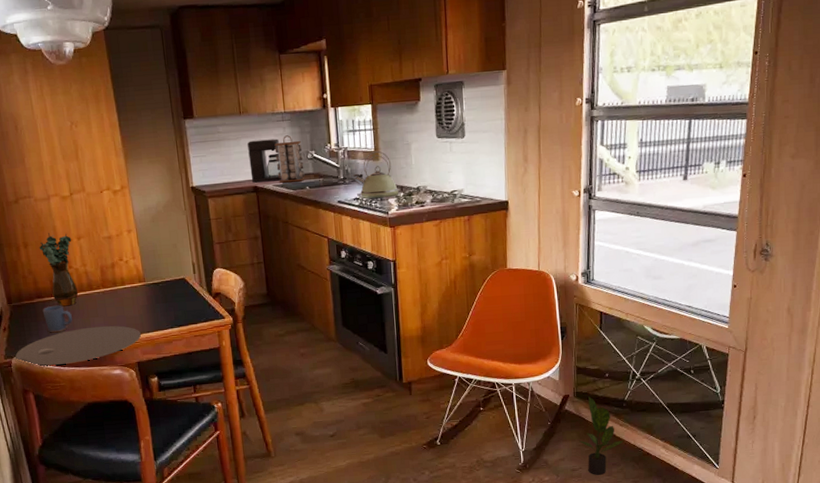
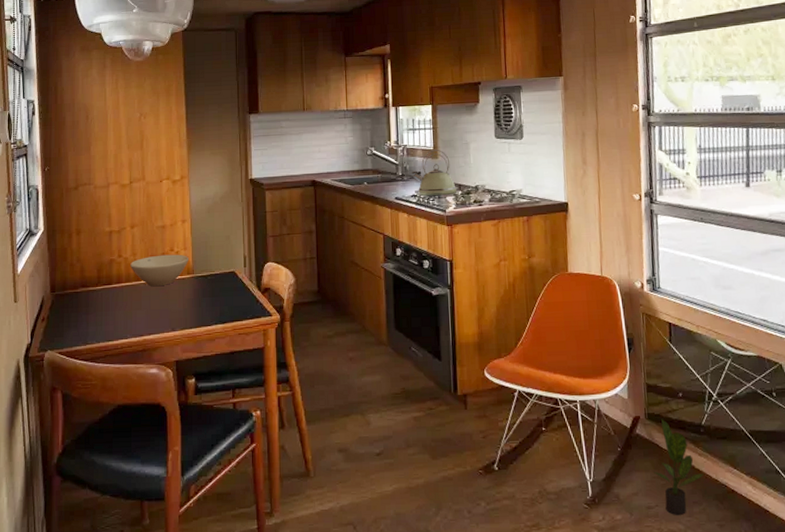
placemat: present [15,325,141,366] -> none [49,319,183,361]
vase: present [39,233,79,307] -> none [91,220,125,297]
mug: present [42,305,73,333] -> none [85,295,115,325]
bowl: none [82,263,139,295] -> present [130,254,189,287]
coffee maker: present [247,138,282,183] -> none [309,135,341,177]
spice rack: present [274,135,305,184] -> none [335,132,364,179]

